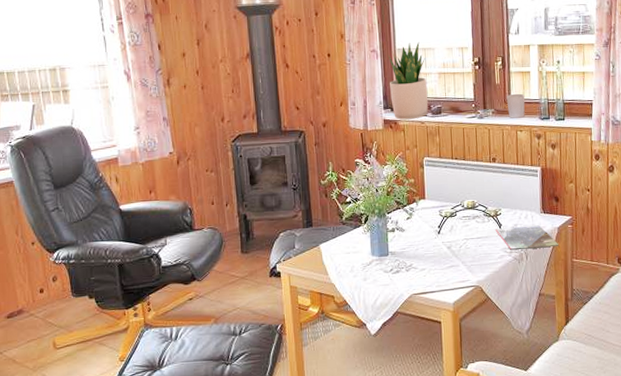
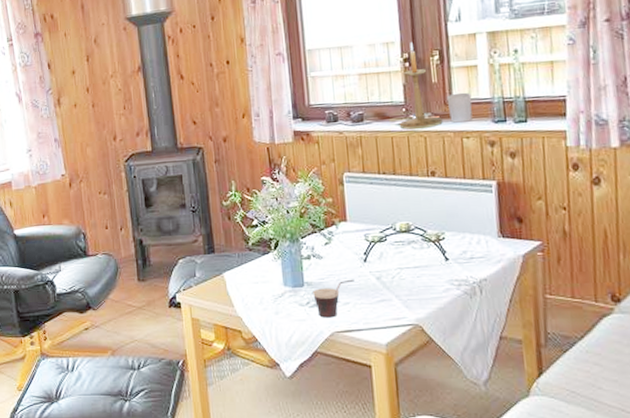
planter: present [387,41,429,120] -> none [296,39,347,131]
cup: none [396,248,430,283] -> present [313,279,354,318]
candlestick: none [469,49,503,123] -> present [399,42,443,130]
magazine: present [495,225,559,251] -> none [437,252,526,283]

